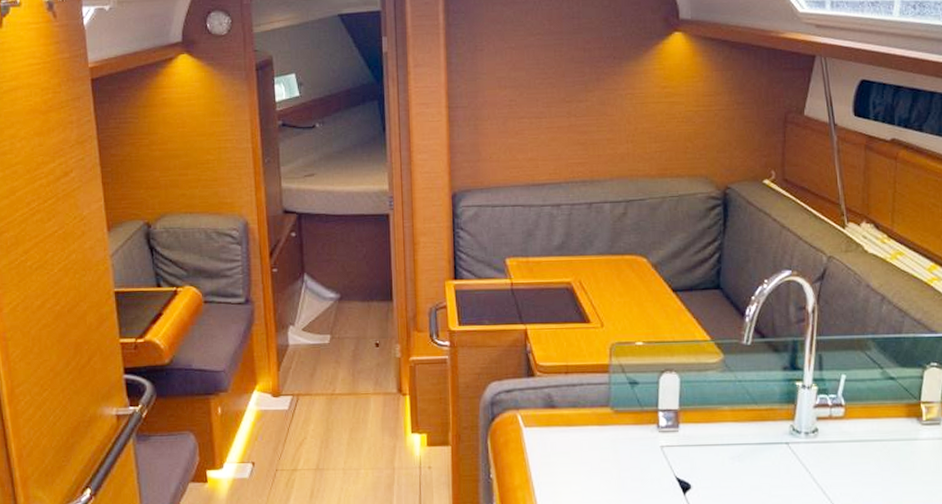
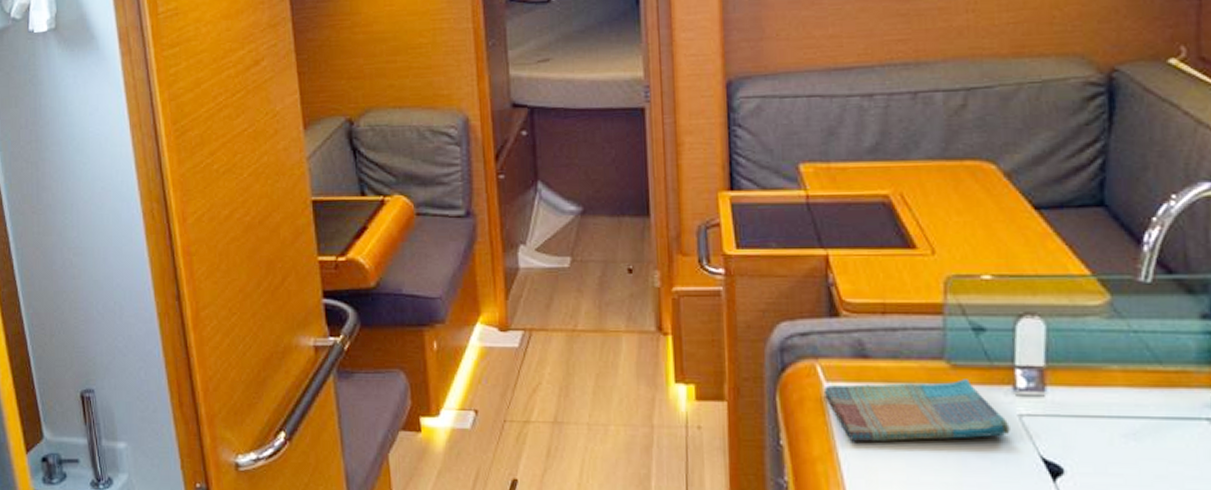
dish towel: none [522,421,655,473] -> present [823,379,1010,442]

